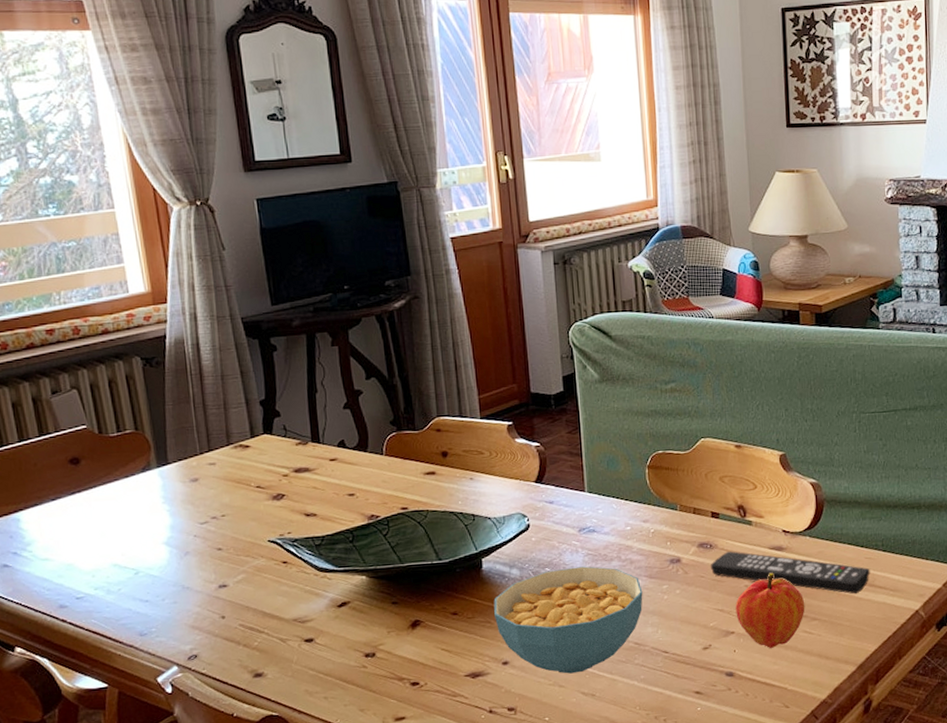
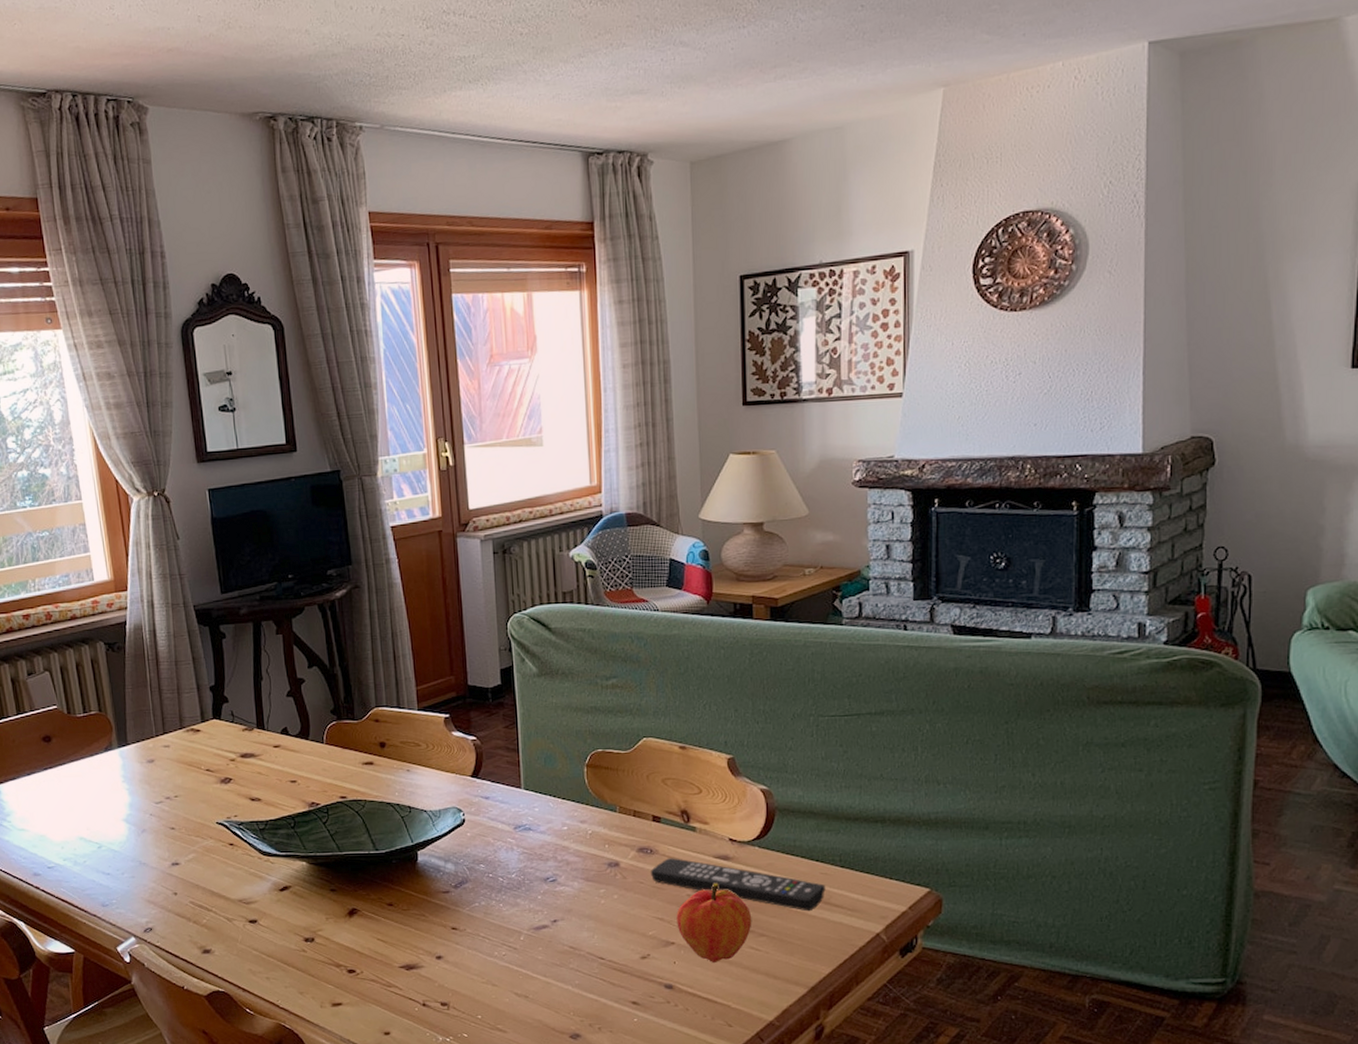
cereal bowl: present [493,566,643,674] -> none [428,865,579,973]

